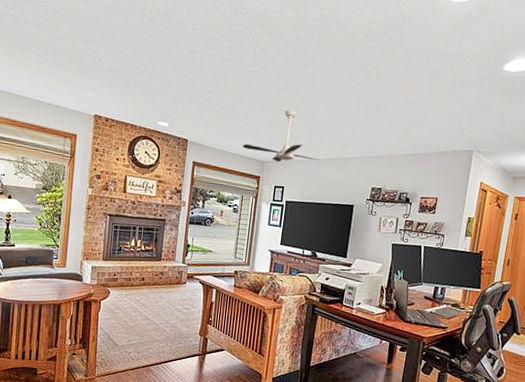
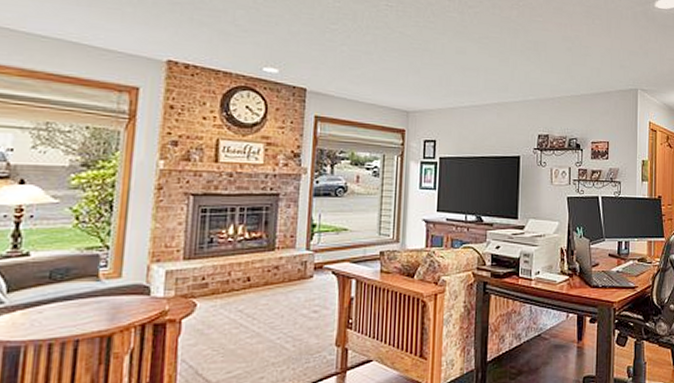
ceiling fan: present [243,109,319,163] -> none [381,49,475,112]

